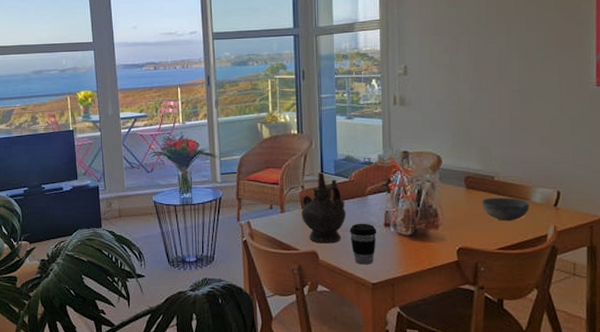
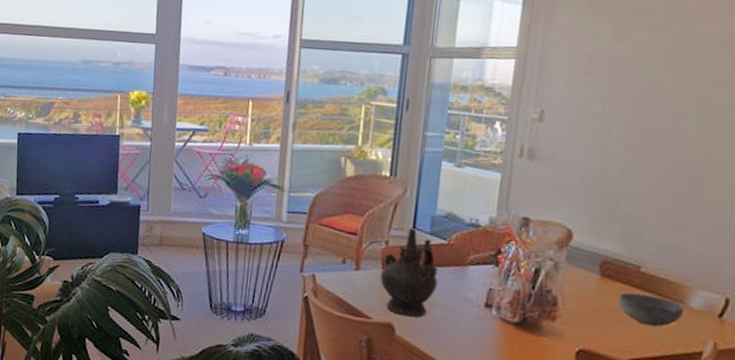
coffee cup: present [350,223,377,265] -> none [438,298,474,351]

